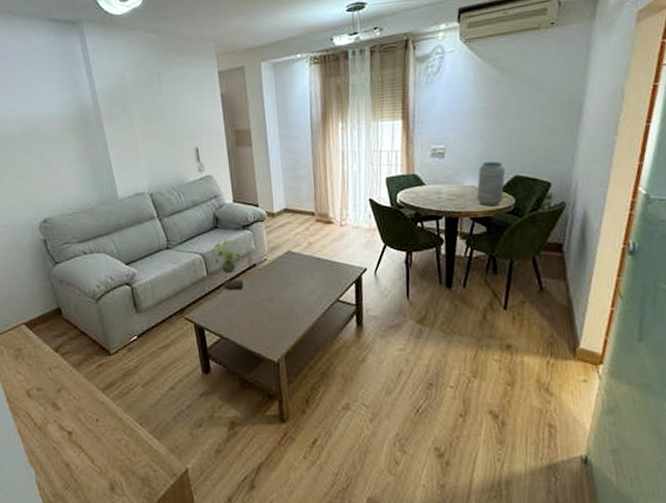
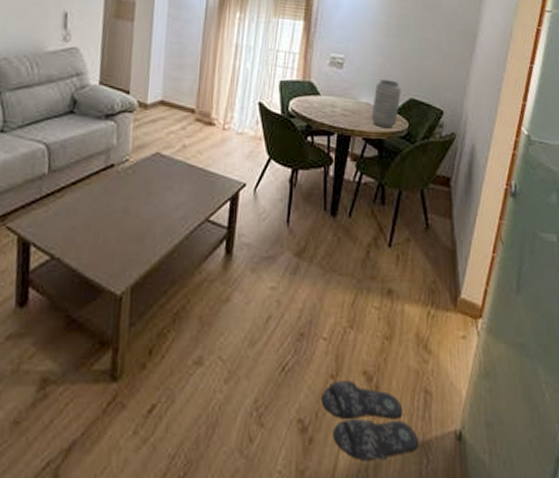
plant: present [210,238,244,291] -> none [58,128,100,196]
slippers: none [453,419,547,478] -> present [321,381,419,460]

